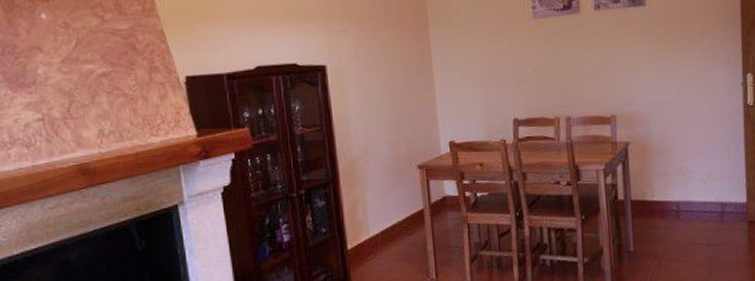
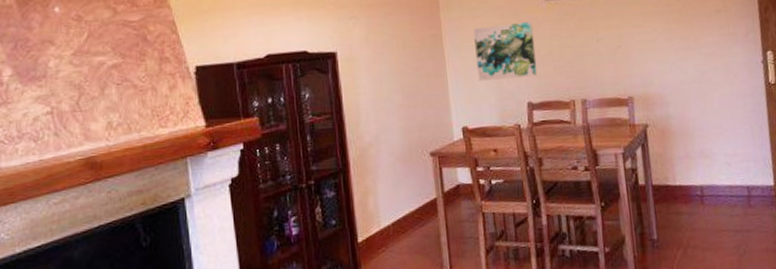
wall art: none [462,39,524,97] -> present [473,21,538,81]

